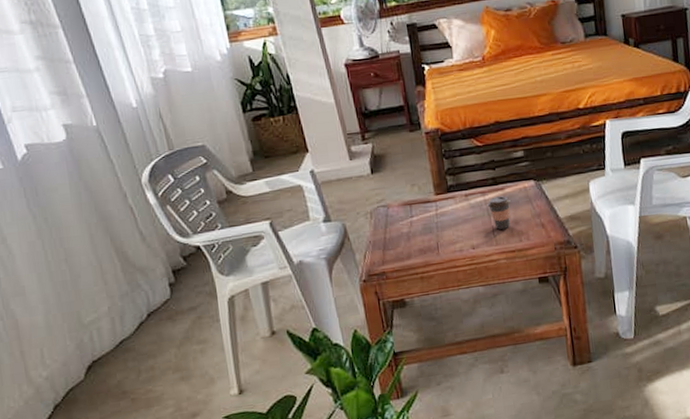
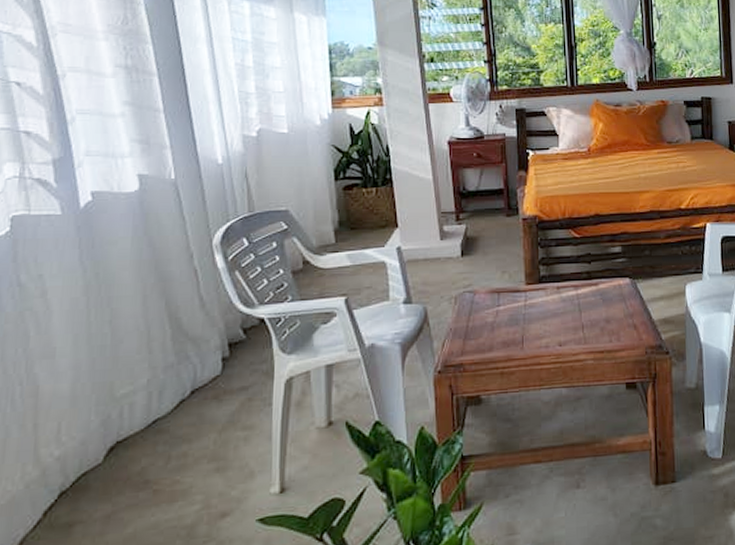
coffee cup: present [487,196,511,230] -> none [579,292,604,327]

